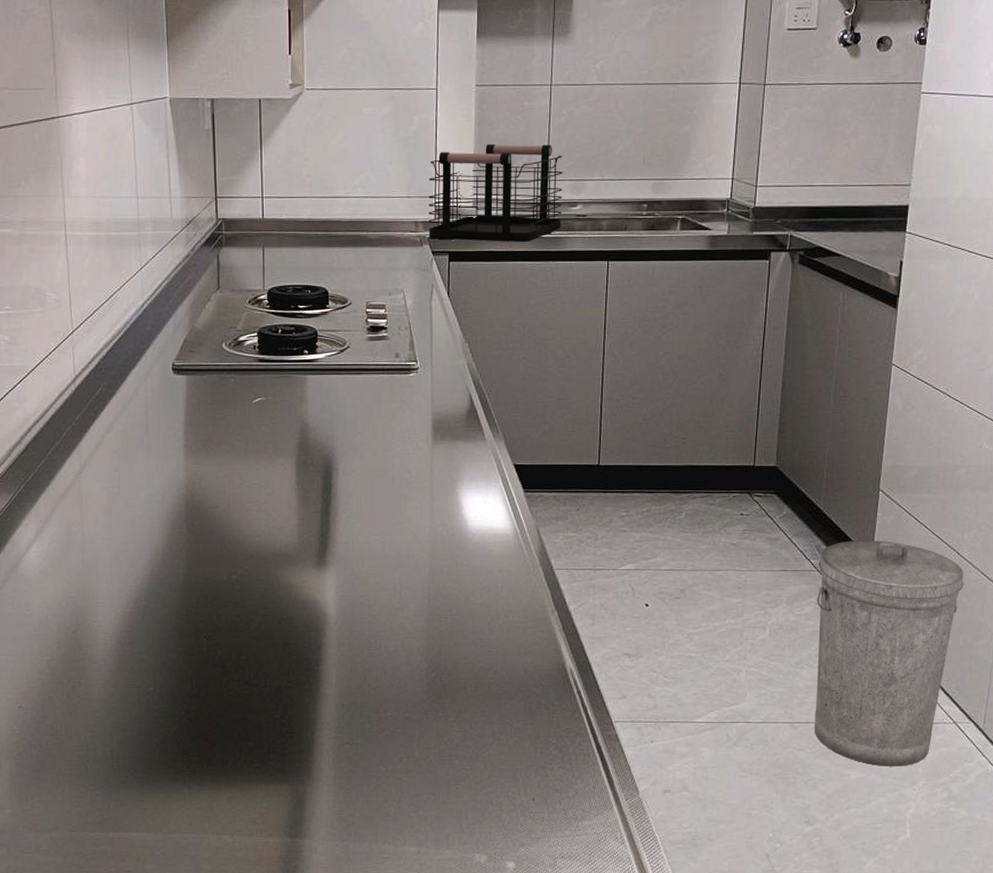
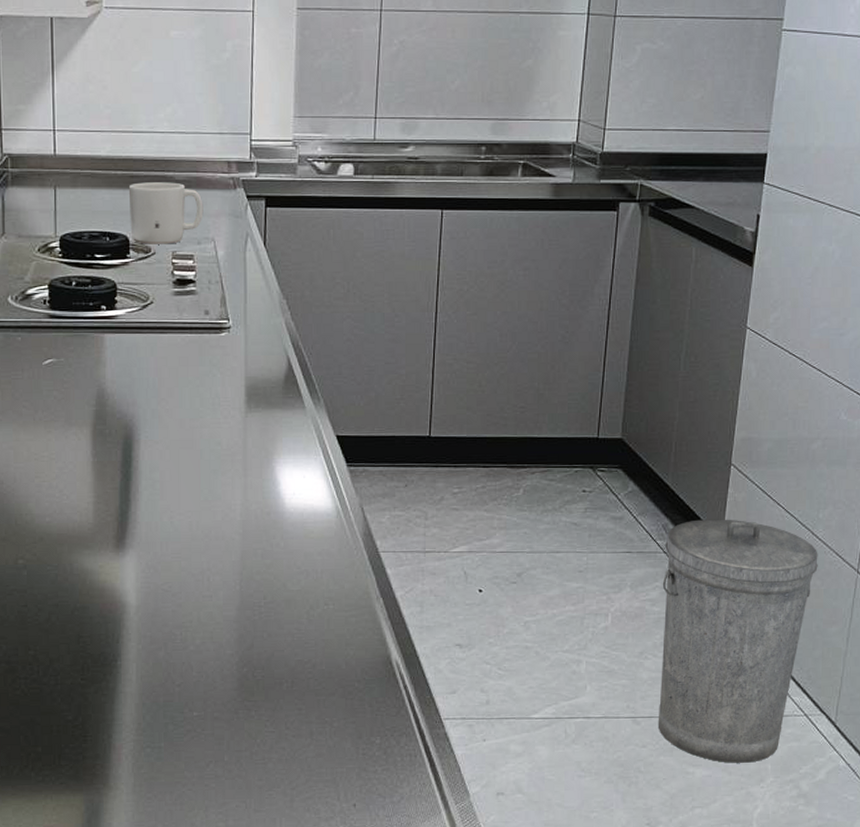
mug: none [327,241,394,296] -> present [128,182,204,244]
dish rack: present [428,144,563,243] -> none [242,75,393,188]

